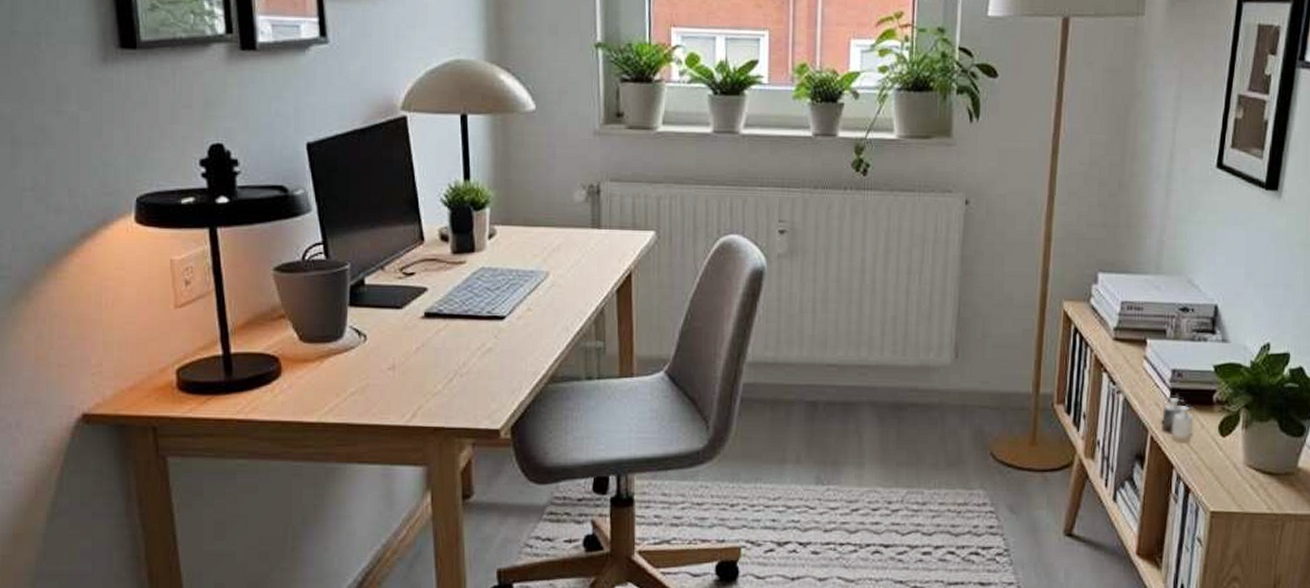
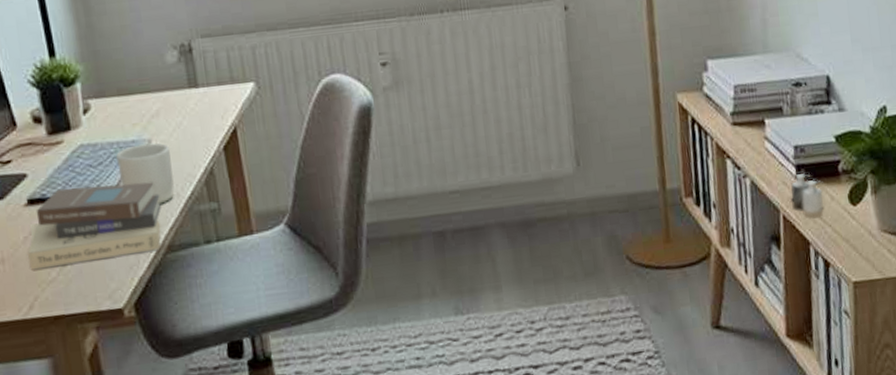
books: none [418,307,550,381] -> present [28,182,161,270]
mug: none [514,275,566,335] -> present [116,143,175,204]

